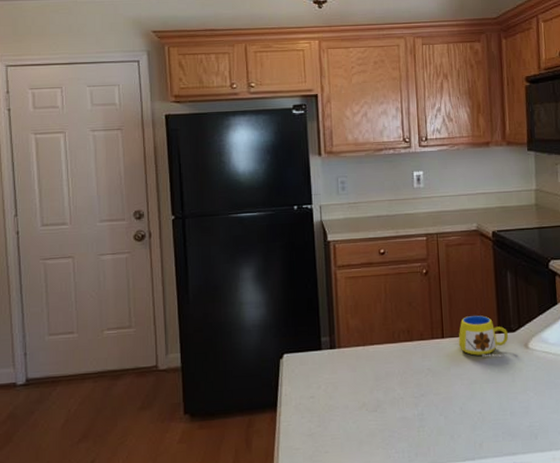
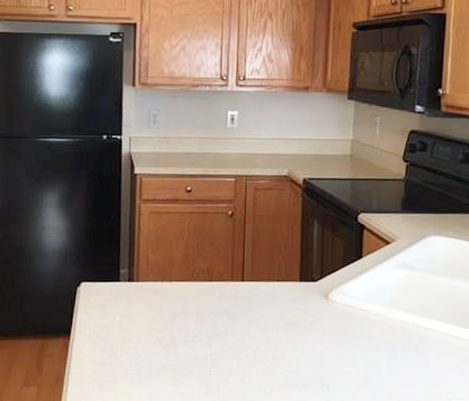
mug: present [458,315,508,358] -> none [258,262,309,305]

